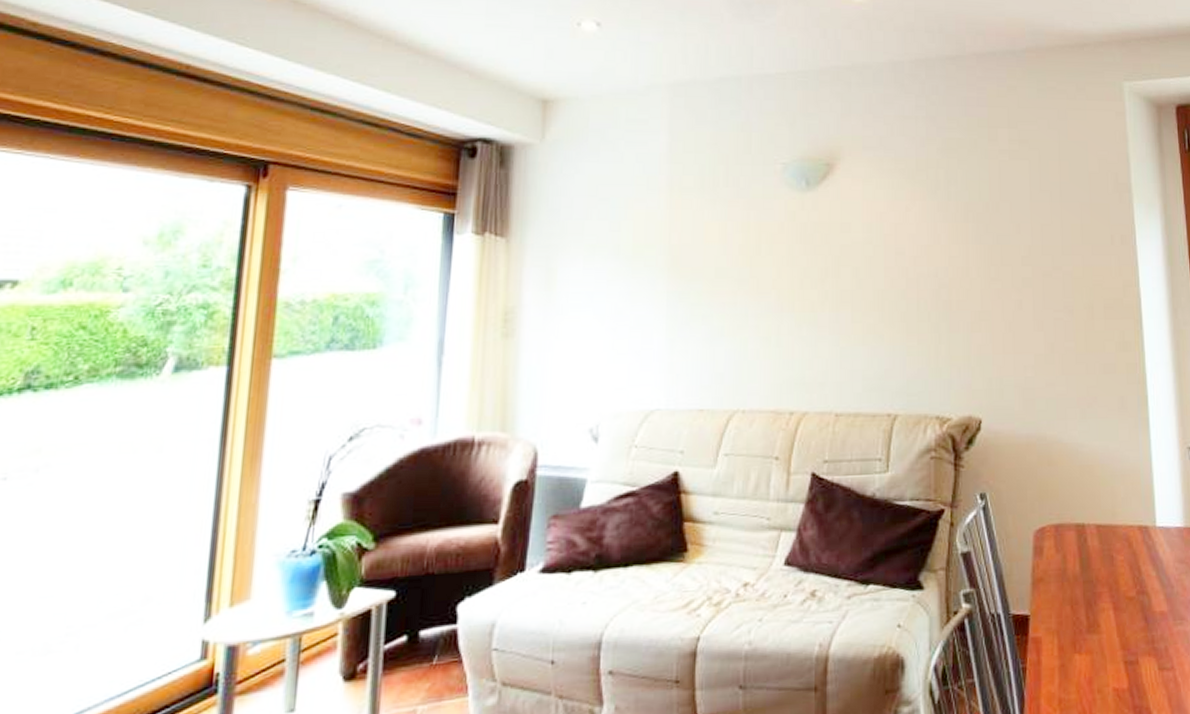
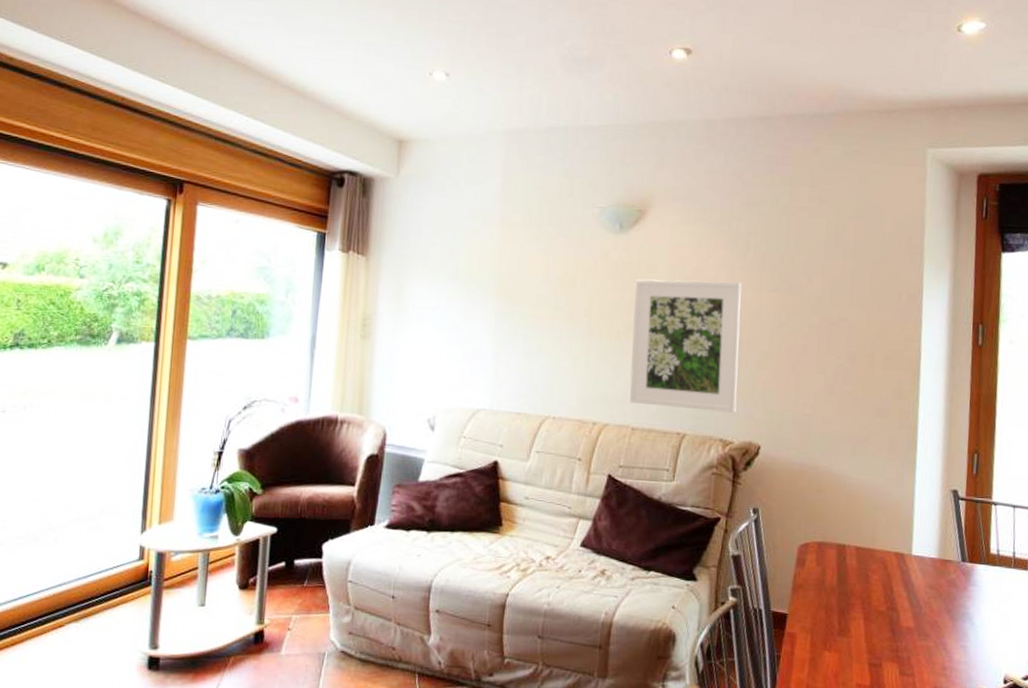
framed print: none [828,236,951,386] -> present [629,279,742,414]

